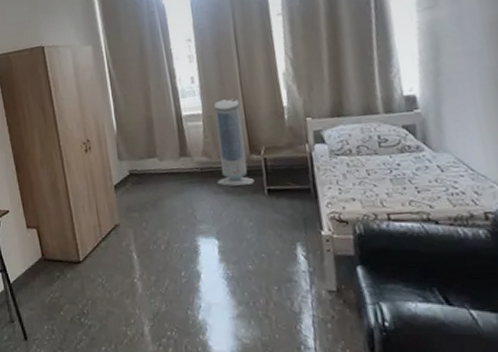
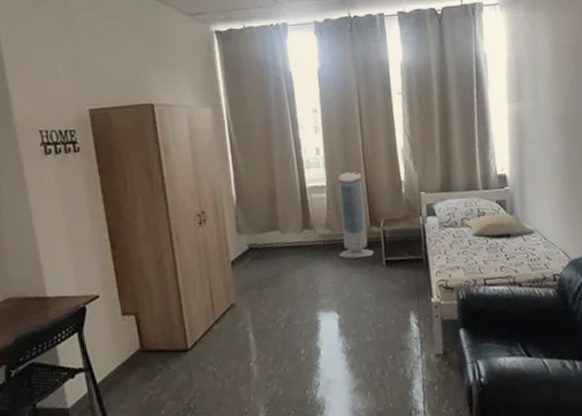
pillow: none [360,140,457,170] -> present [464,213,535,240]

